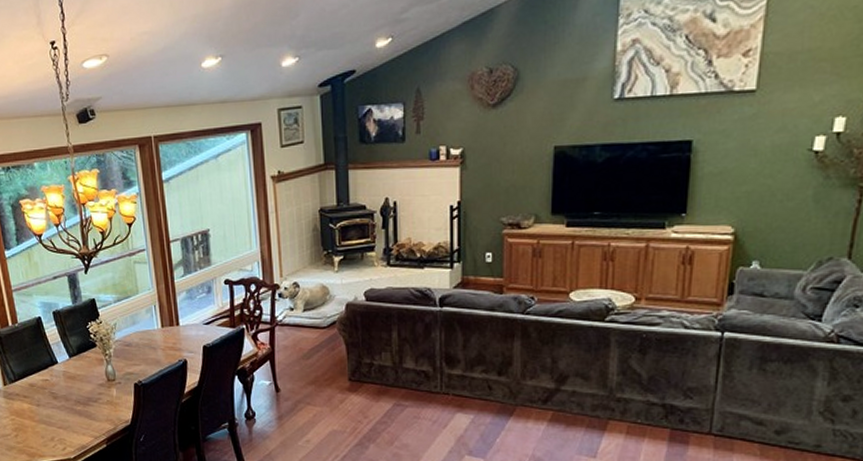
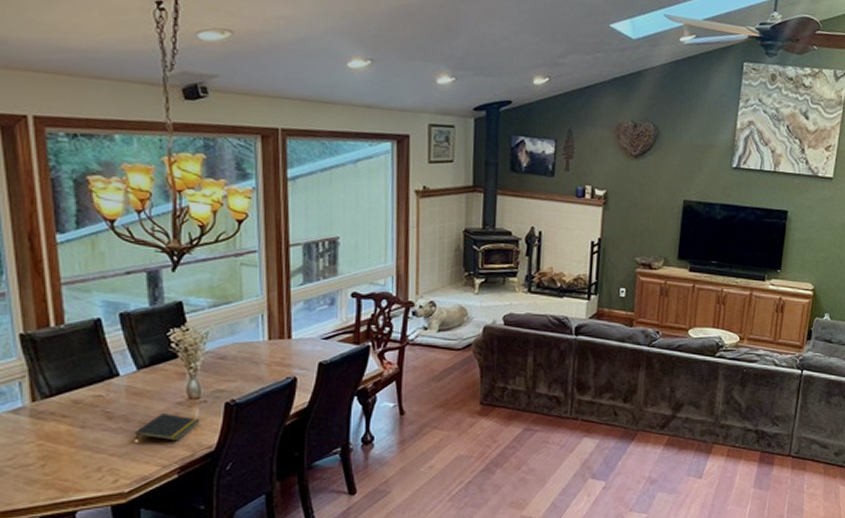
notepad: none [73,394,118,417] -> present [135,414,200,441]

